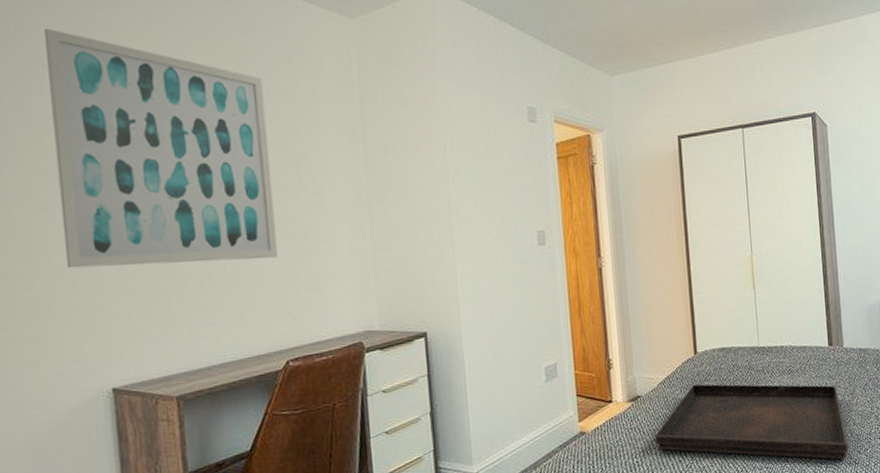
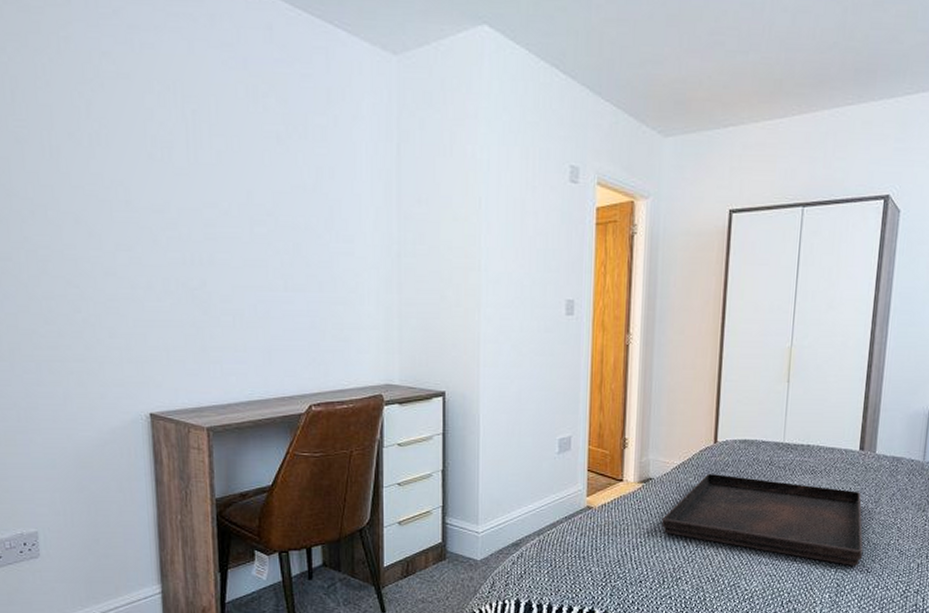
wall art: present [45,27,278,269] -> none [93,47,306,303]

